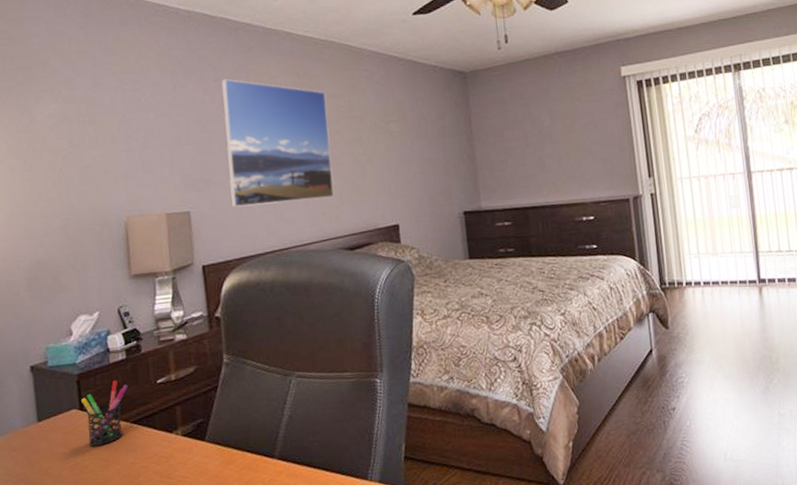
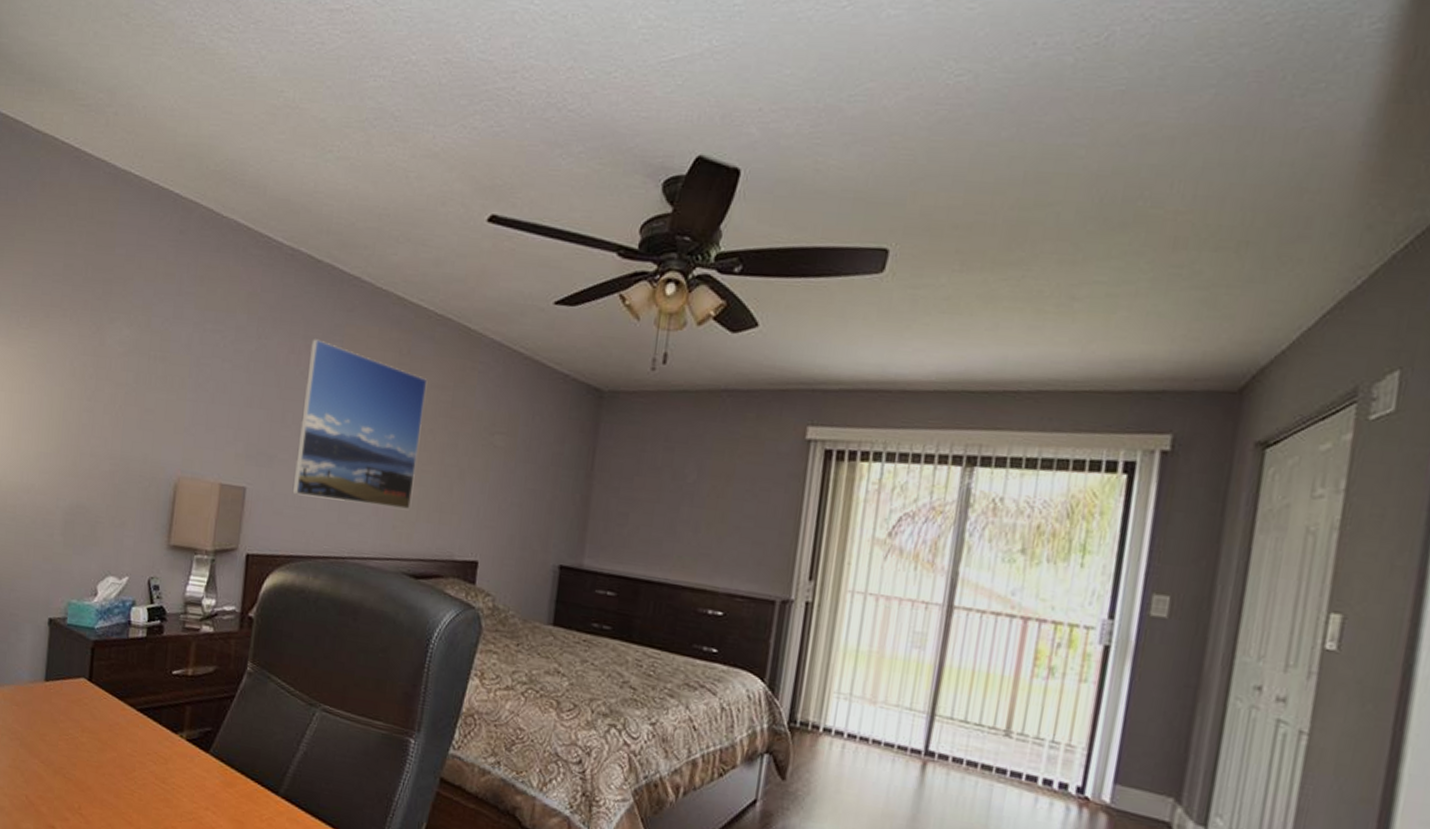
pen holder: present [81,380,129,447] -> none [91,658,143,726]

